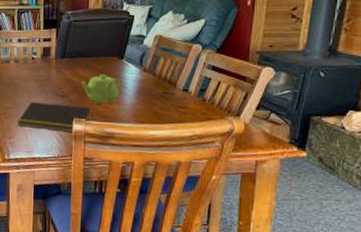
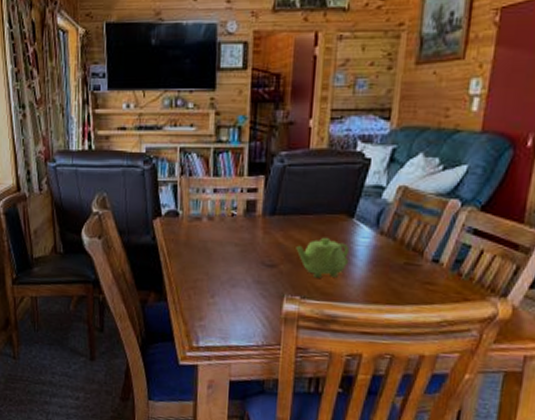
notepad: present [17,101,91,132] -> none [209,272,308,314]

